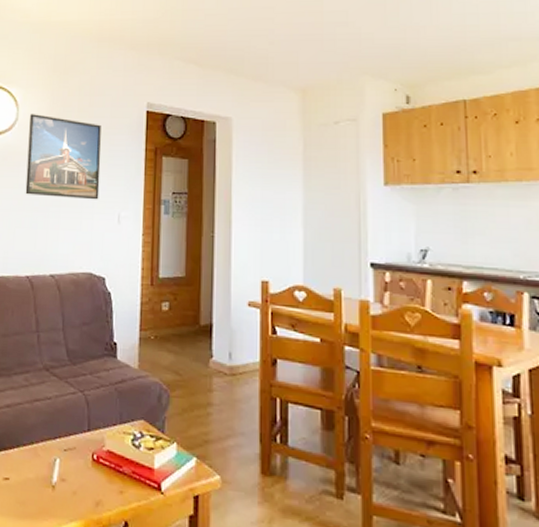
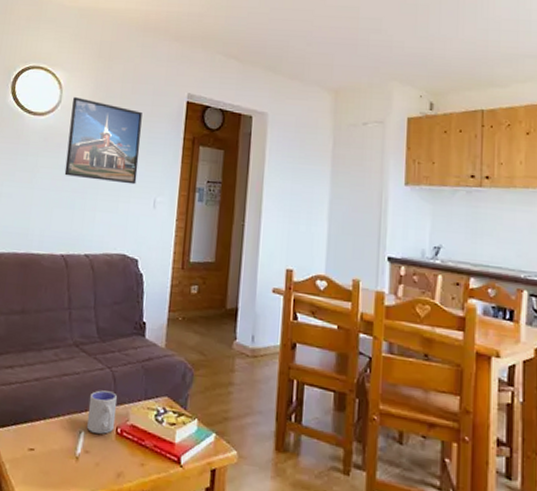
cup: none [61,415,92,461] -> present [87,390,117,434]

